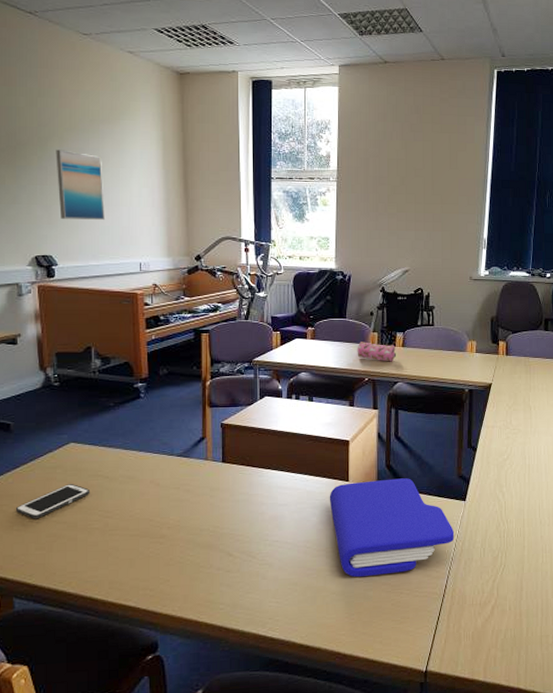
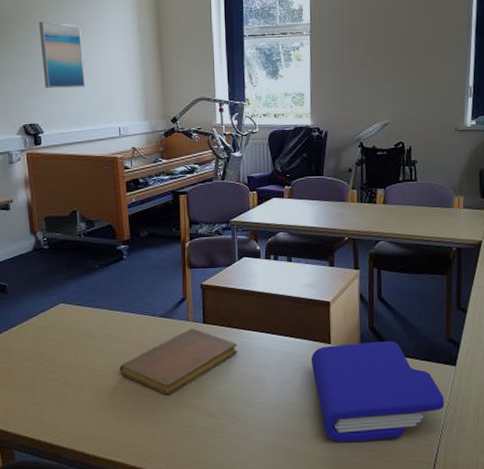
cell phone: present [15,484,91,519] -> none [13,343,80,376]
notebook: none [133,468,256,536] -> present [120,328,237,395]
pencil case: present [357,342,397,362] -> none [336,199,378,220]

